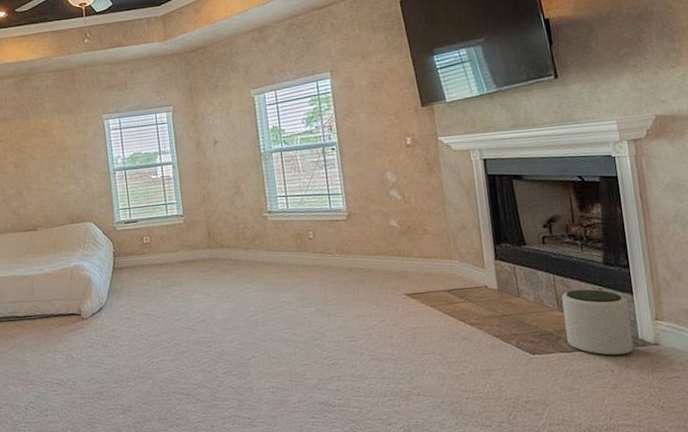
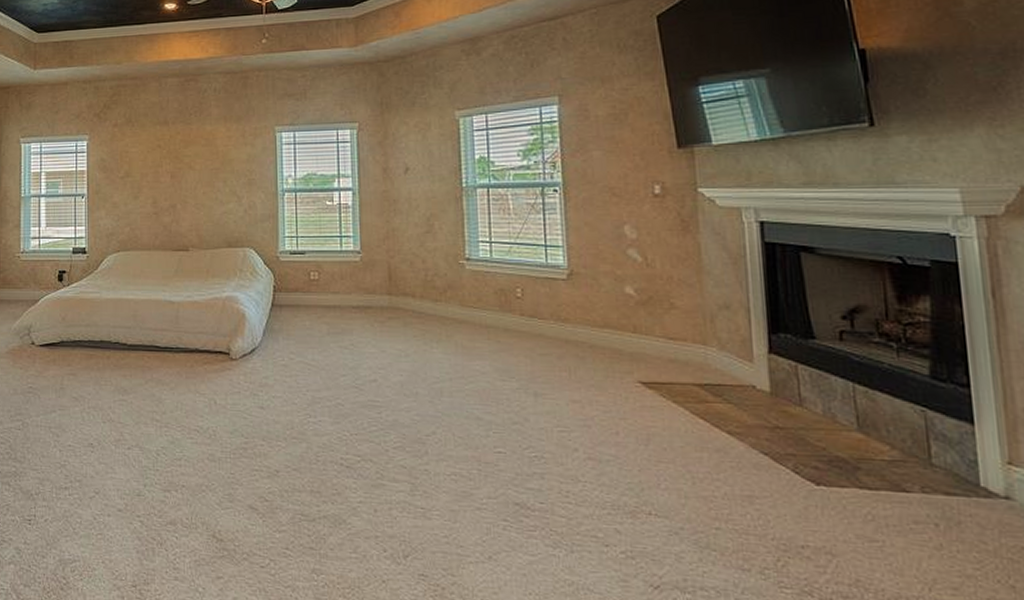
plant pot: present [561,289,634,356] -> none [864,407,972,506]

